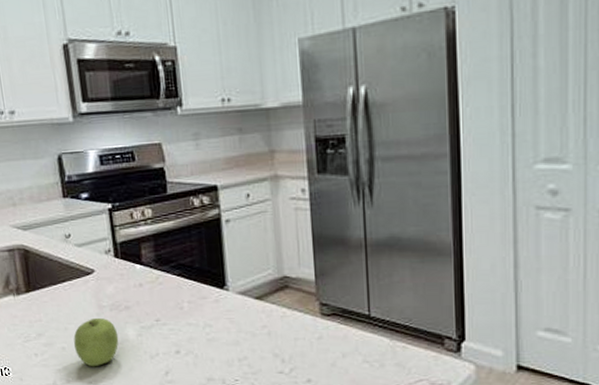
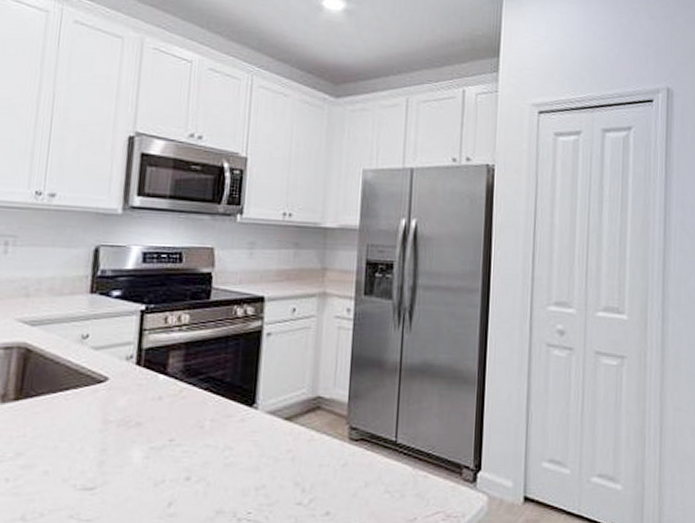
fruit: present [73,317,119,367] -> none [61,434,121,497]

